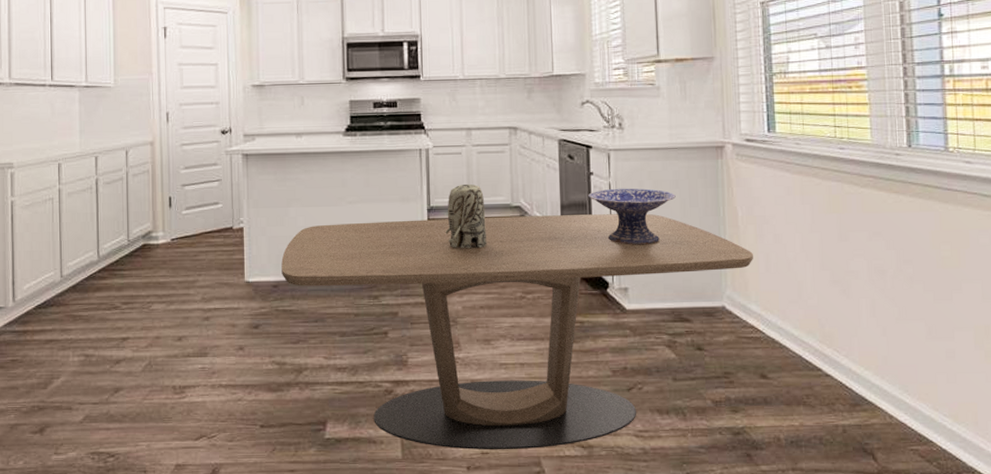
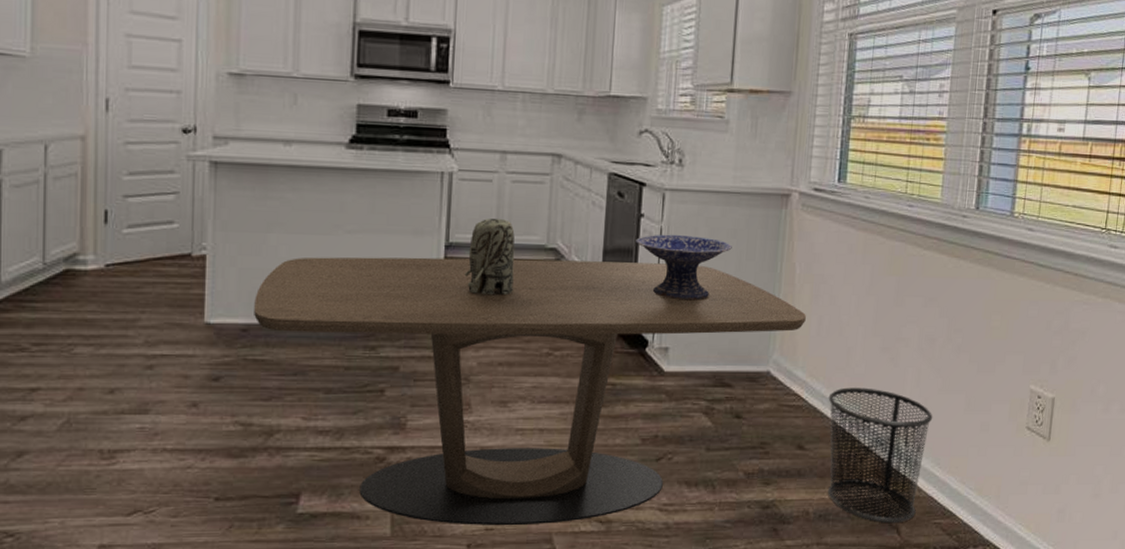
waste bin: none [785,319,894,450] -> present [828,387,933,524]

